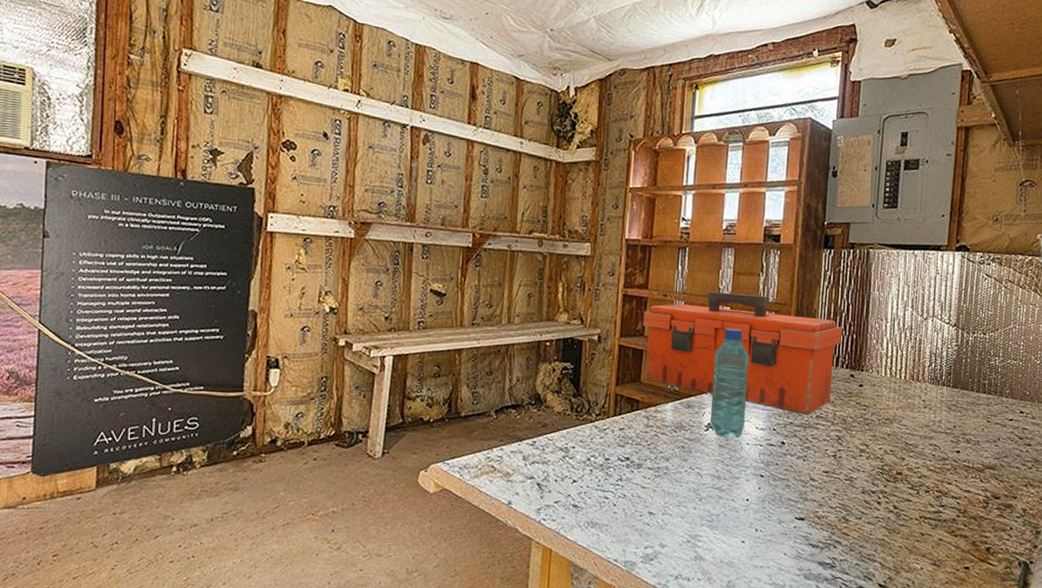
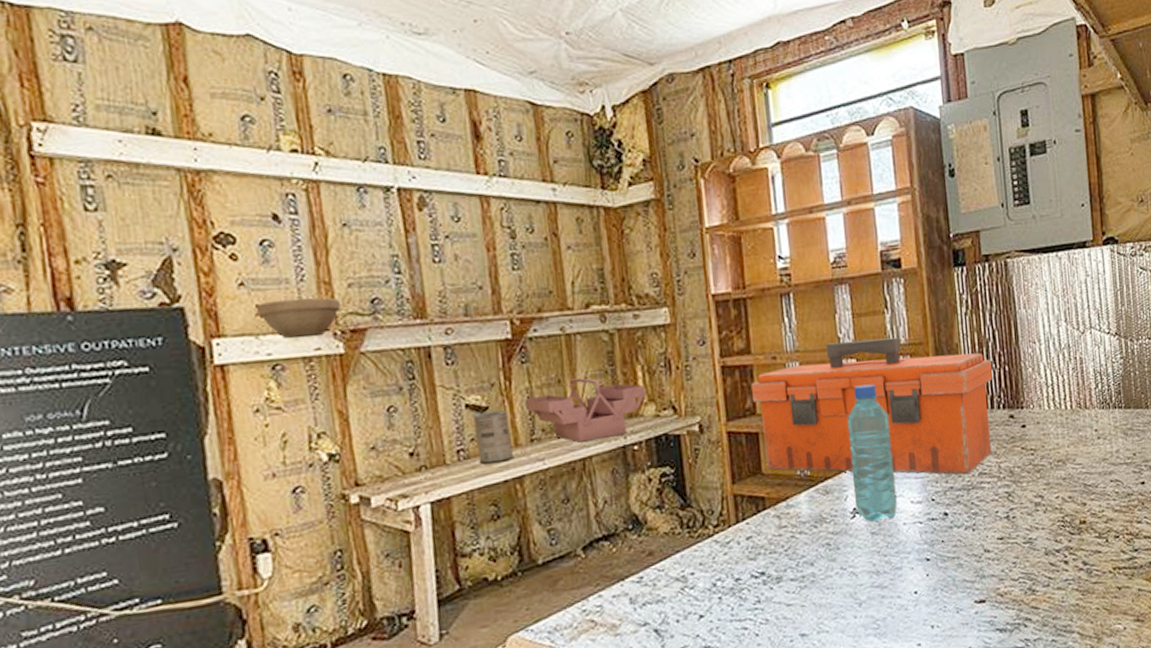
flower pot: none [301,193,358,223] -> present [255,297,341,340]
paint can: none [432,297,459,337] -> present [473,410,513,465]
tool box: none [473,284,563,333] -> present [524,378,646,443]

